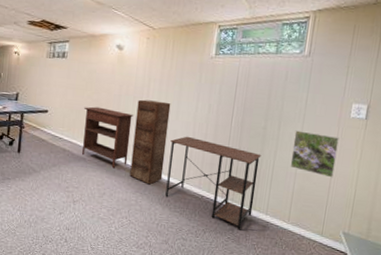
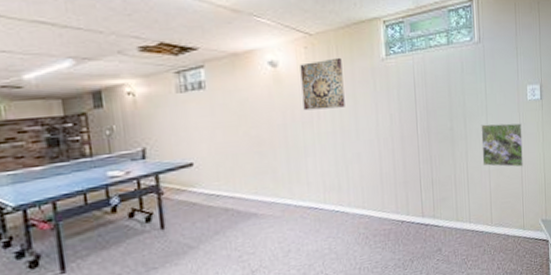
console table: present [82,106,134,169] -> none [242,144,310,217]
filing cabinet: present [129,99,171,185] -> none [308,121,355,225]
wall art: none [137,50,176,91] -> present [300,57,345,111]
desk: present [165,136,261,230] -> none [355,156,456,248]

